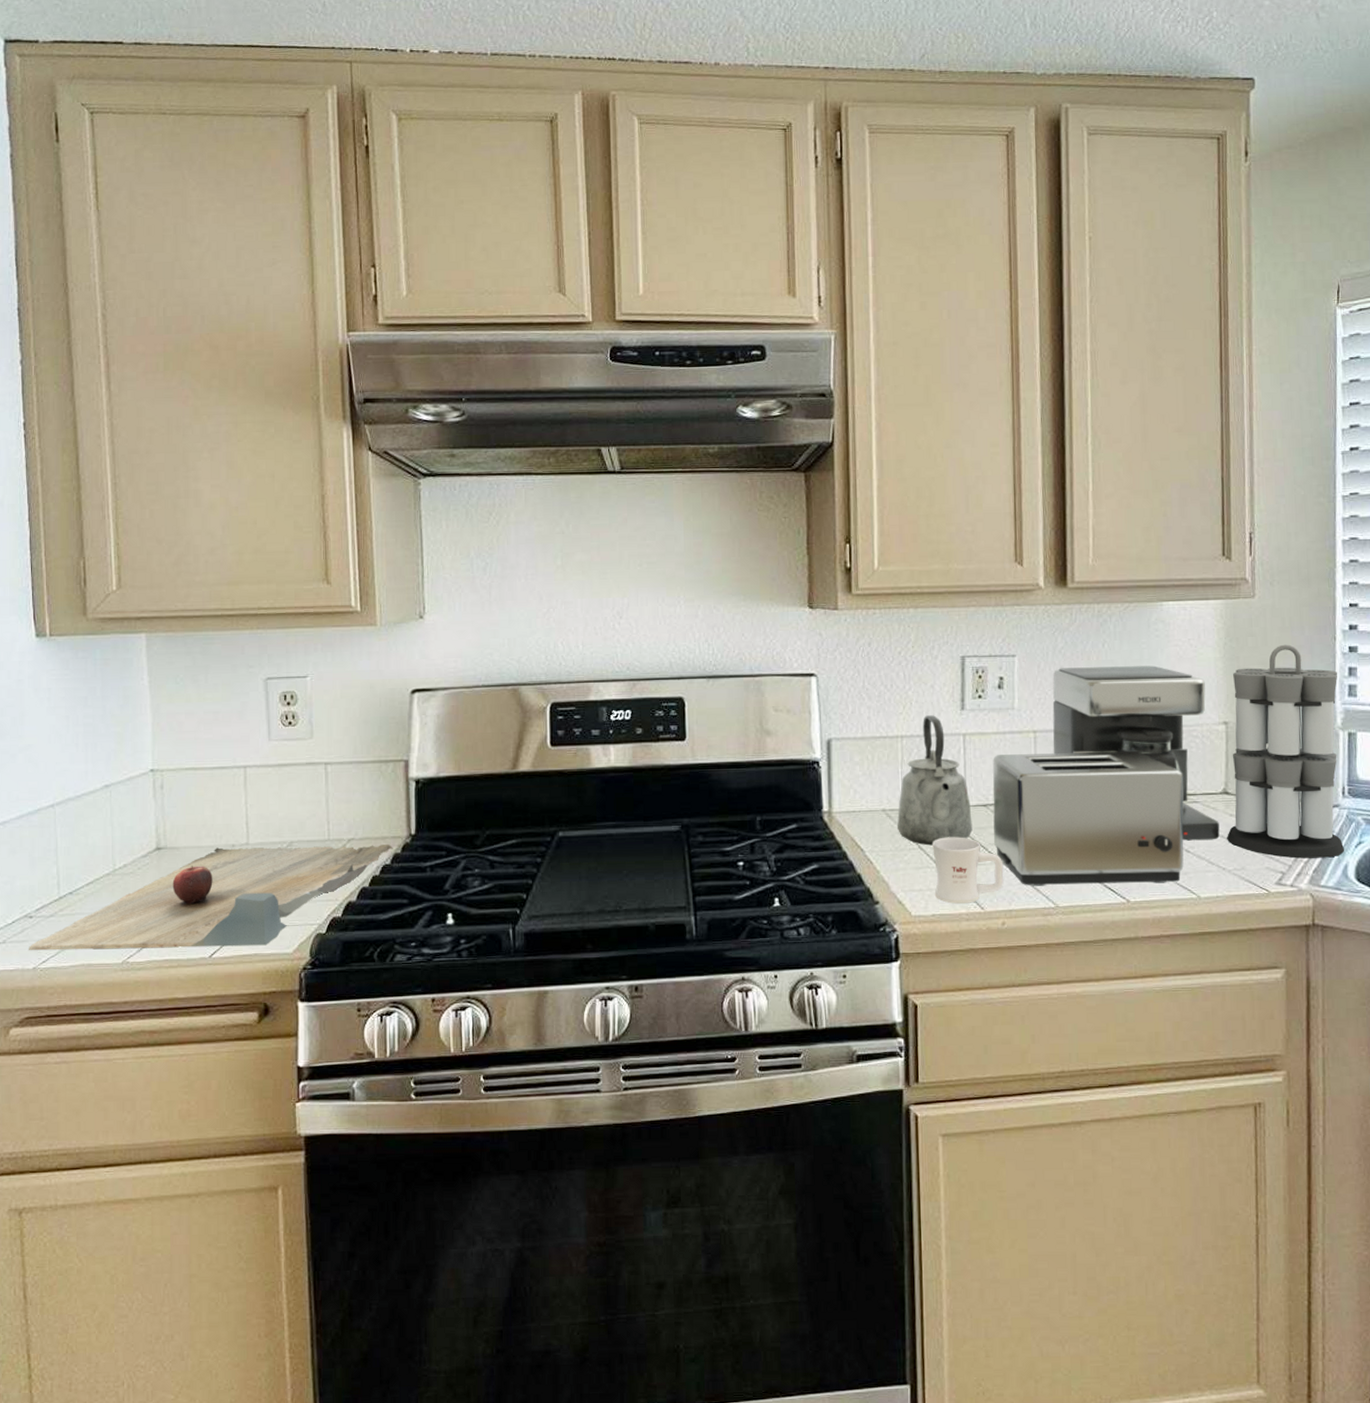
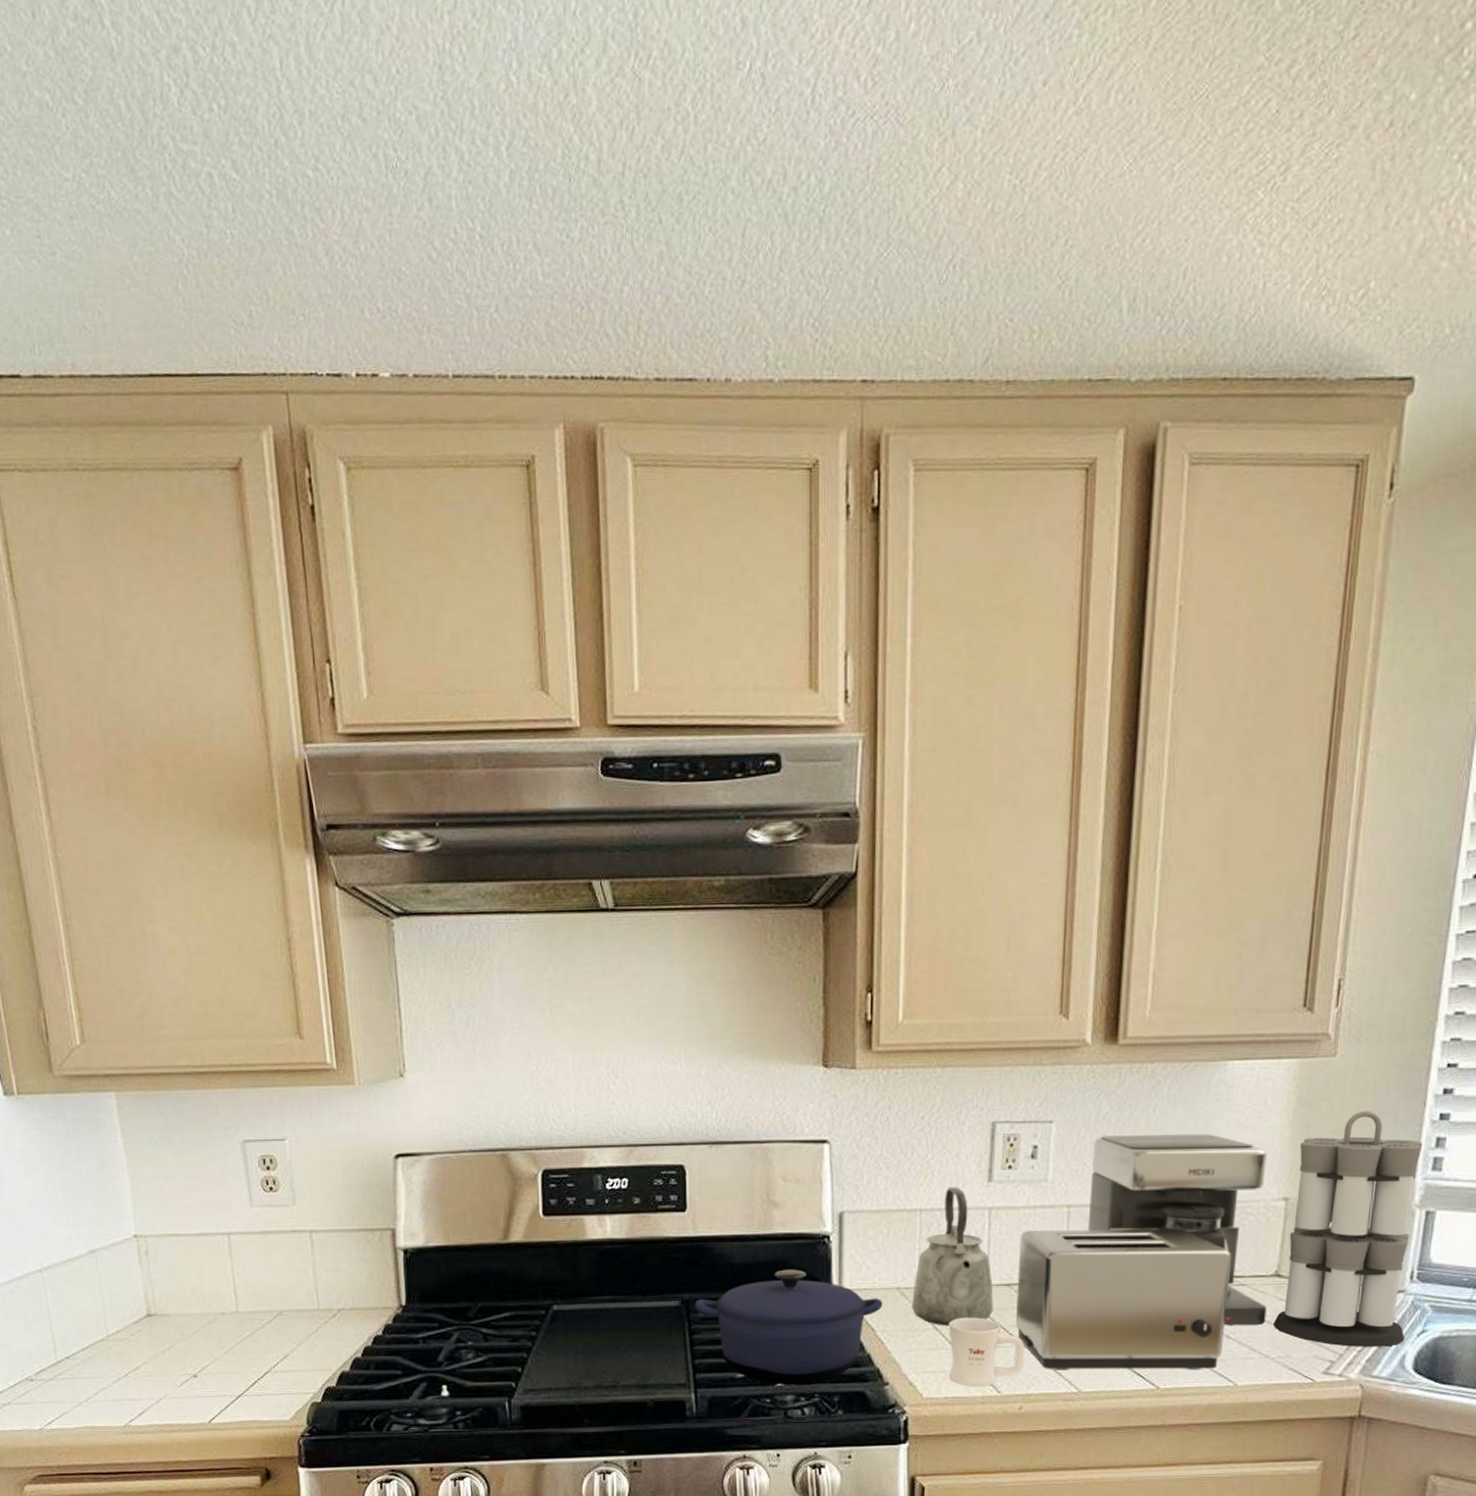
cutting board: present [29,843,393,951] -> none [33,1314,384,1413]
cooking pot: none [694,793,870,907] -> present [695,1269,883,1386]

